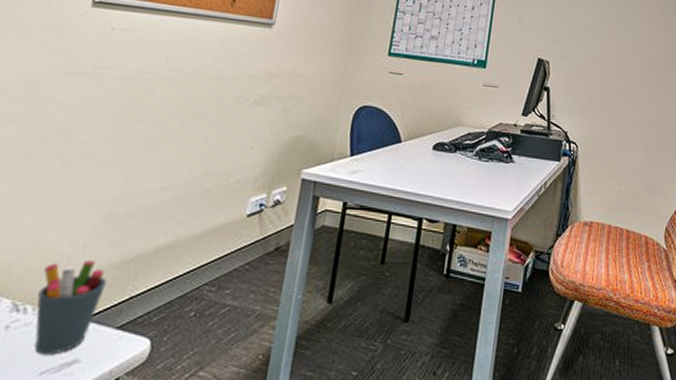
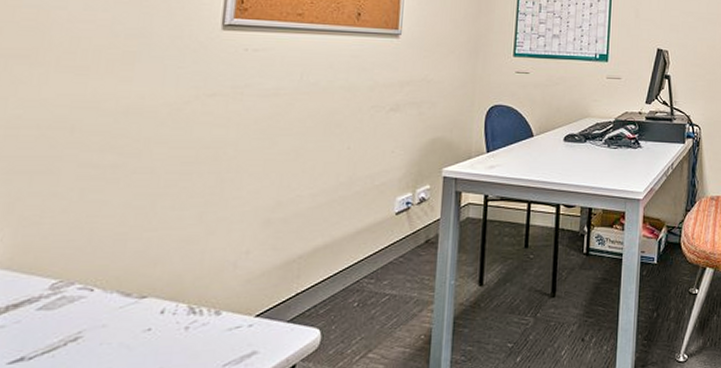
pen holder: present [34,260,107,355] -> none [210,263,273,350]

